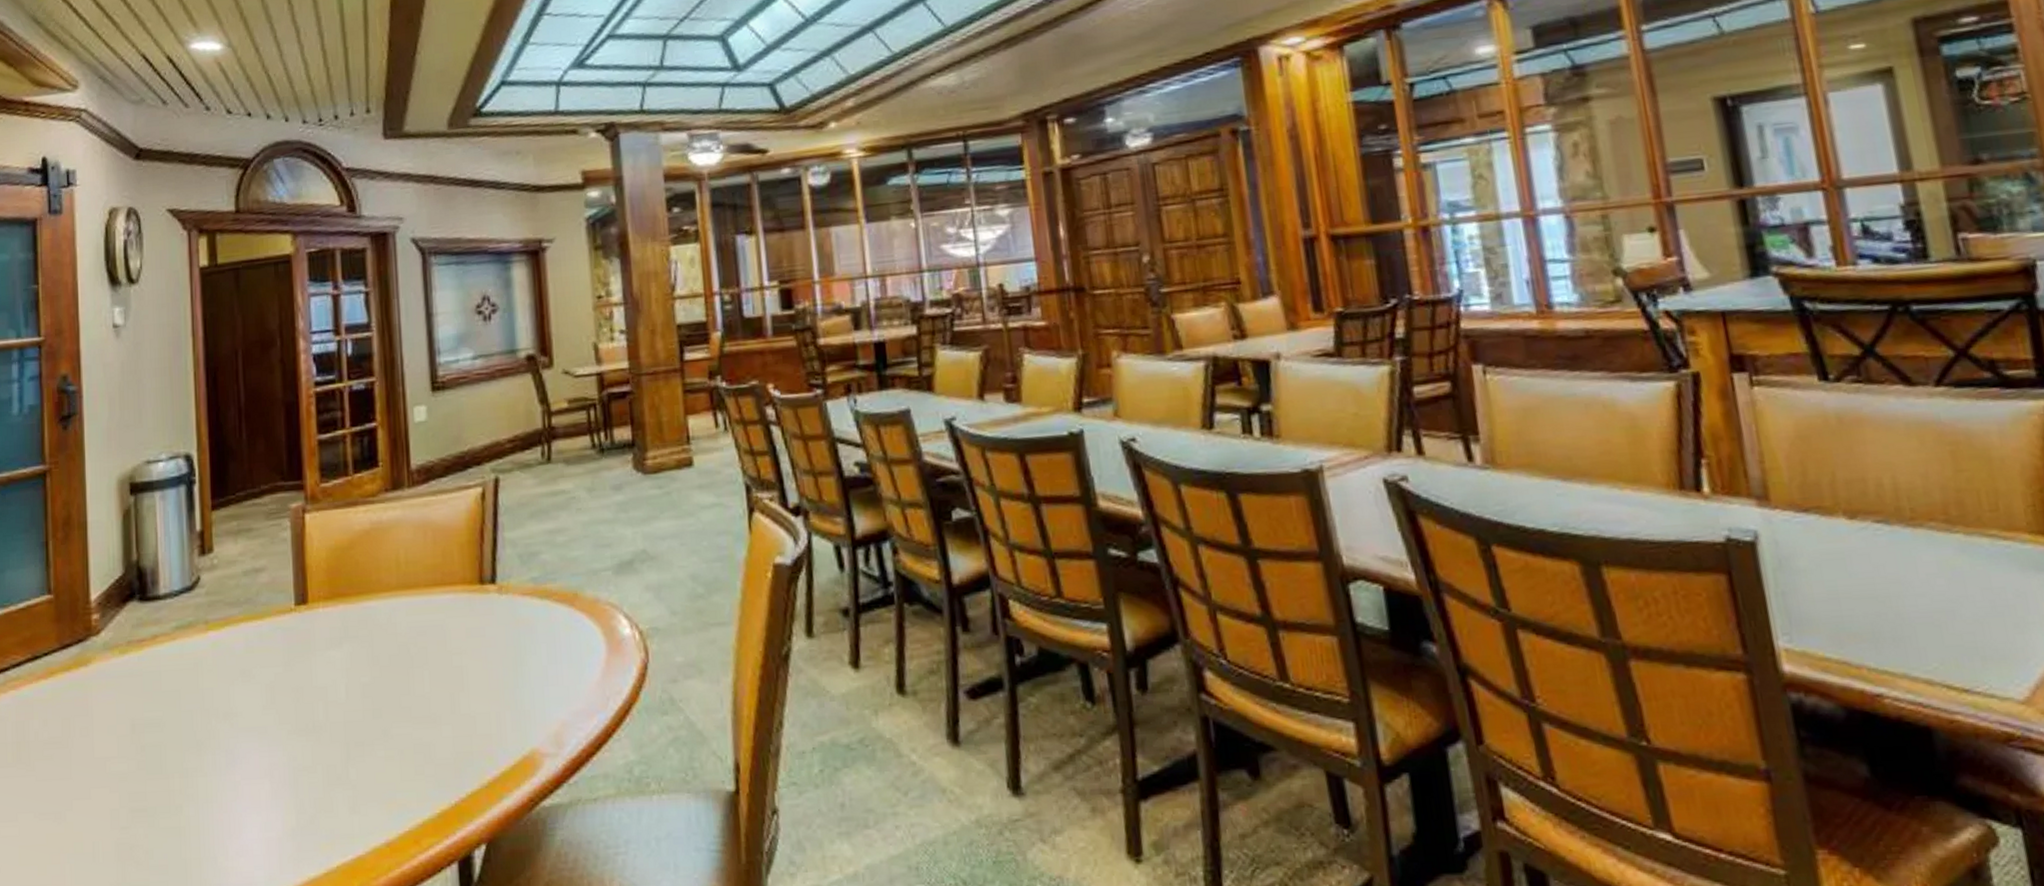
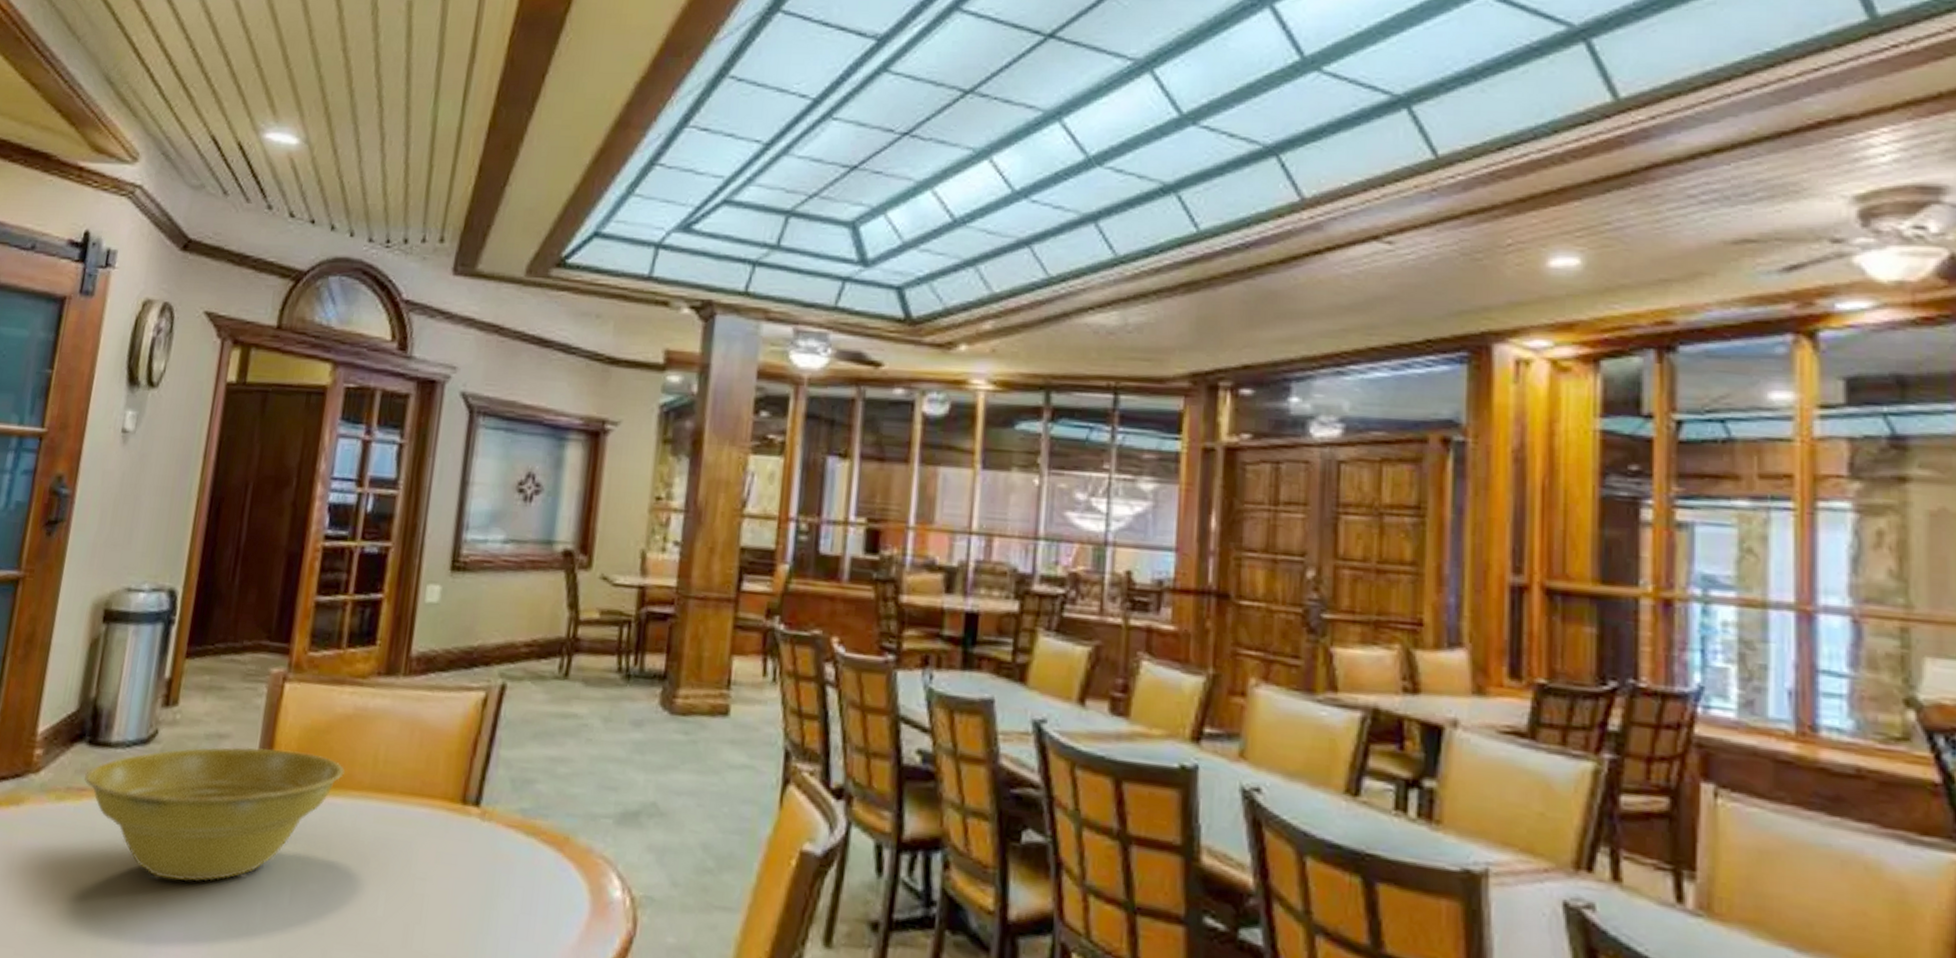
planter bowl: none [142,569,372,701] -> present [84,747,345,881]

